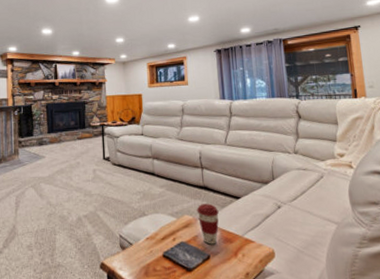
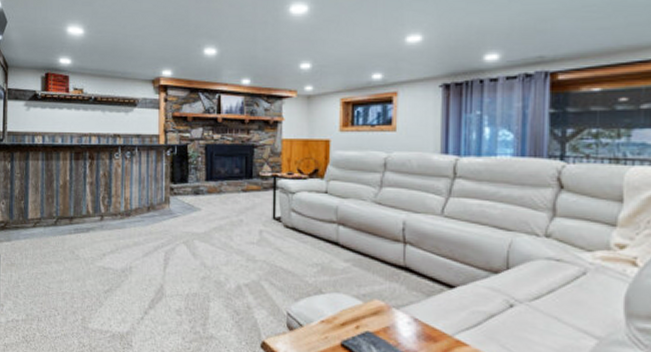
coffee cup: present [196,203,219,245] -> none [391,288,422,341]

